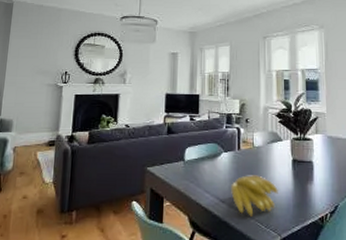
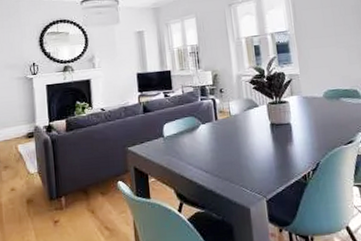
banana: present [231,175,279,217] -> none [212,142,261,183]

